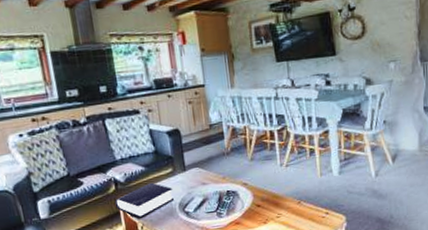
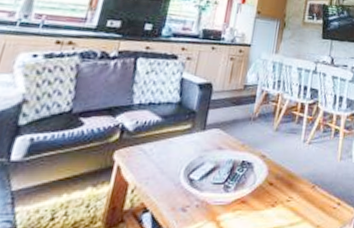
book: present [114,182,173,218] -> none [110,137,185,178]

